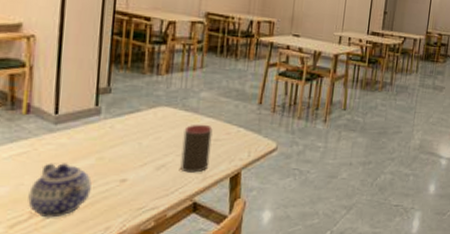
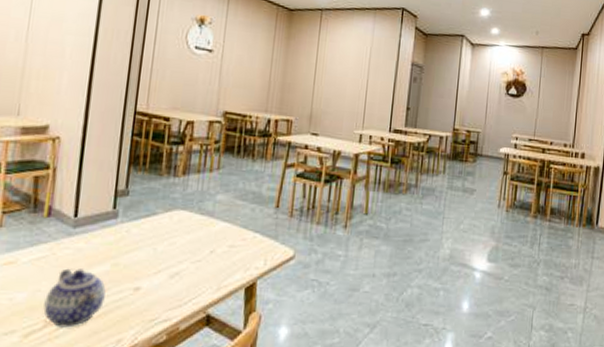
cup: present [180,124,213,173] -> none [194,228,228,282]

